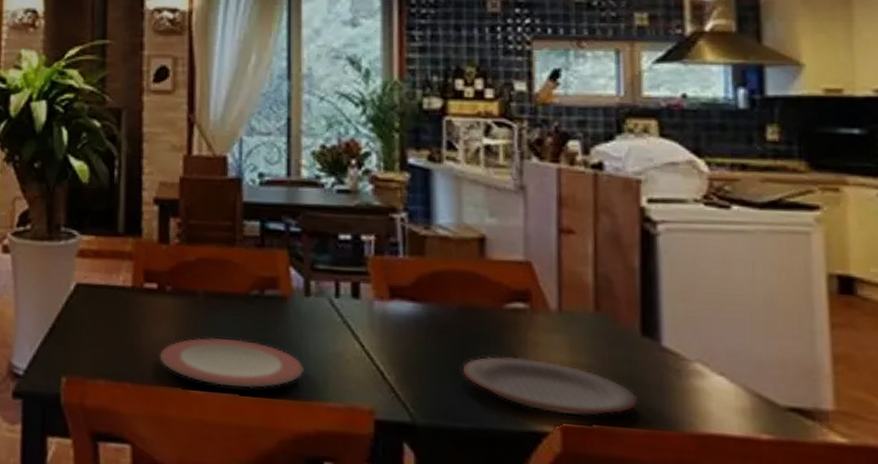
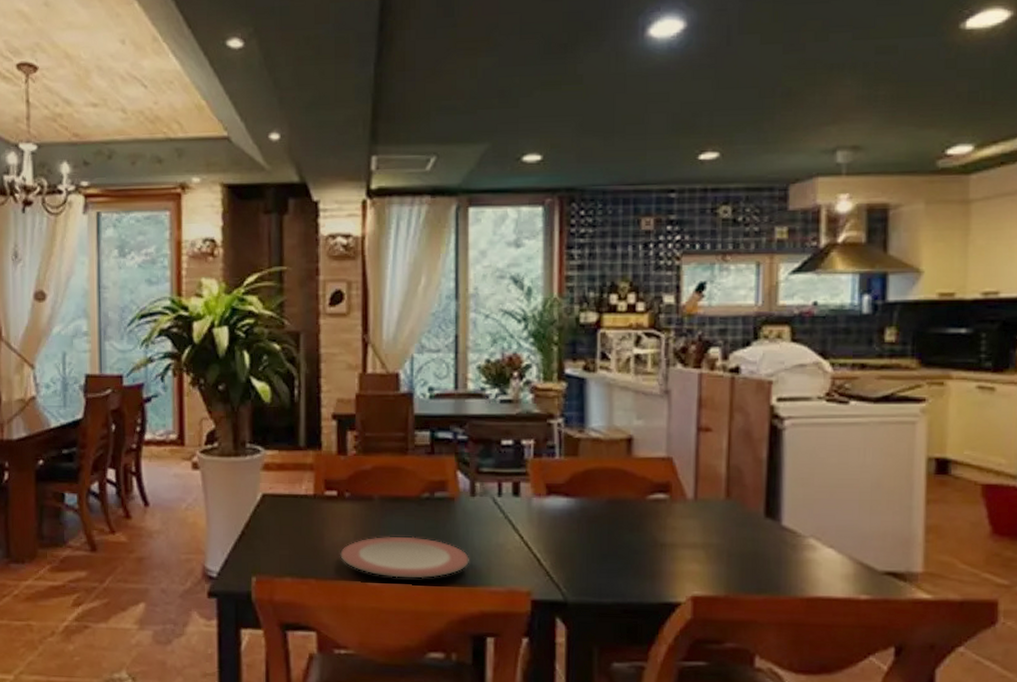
plate: present [462,356,639,417] -> none [609,540,759,588]

